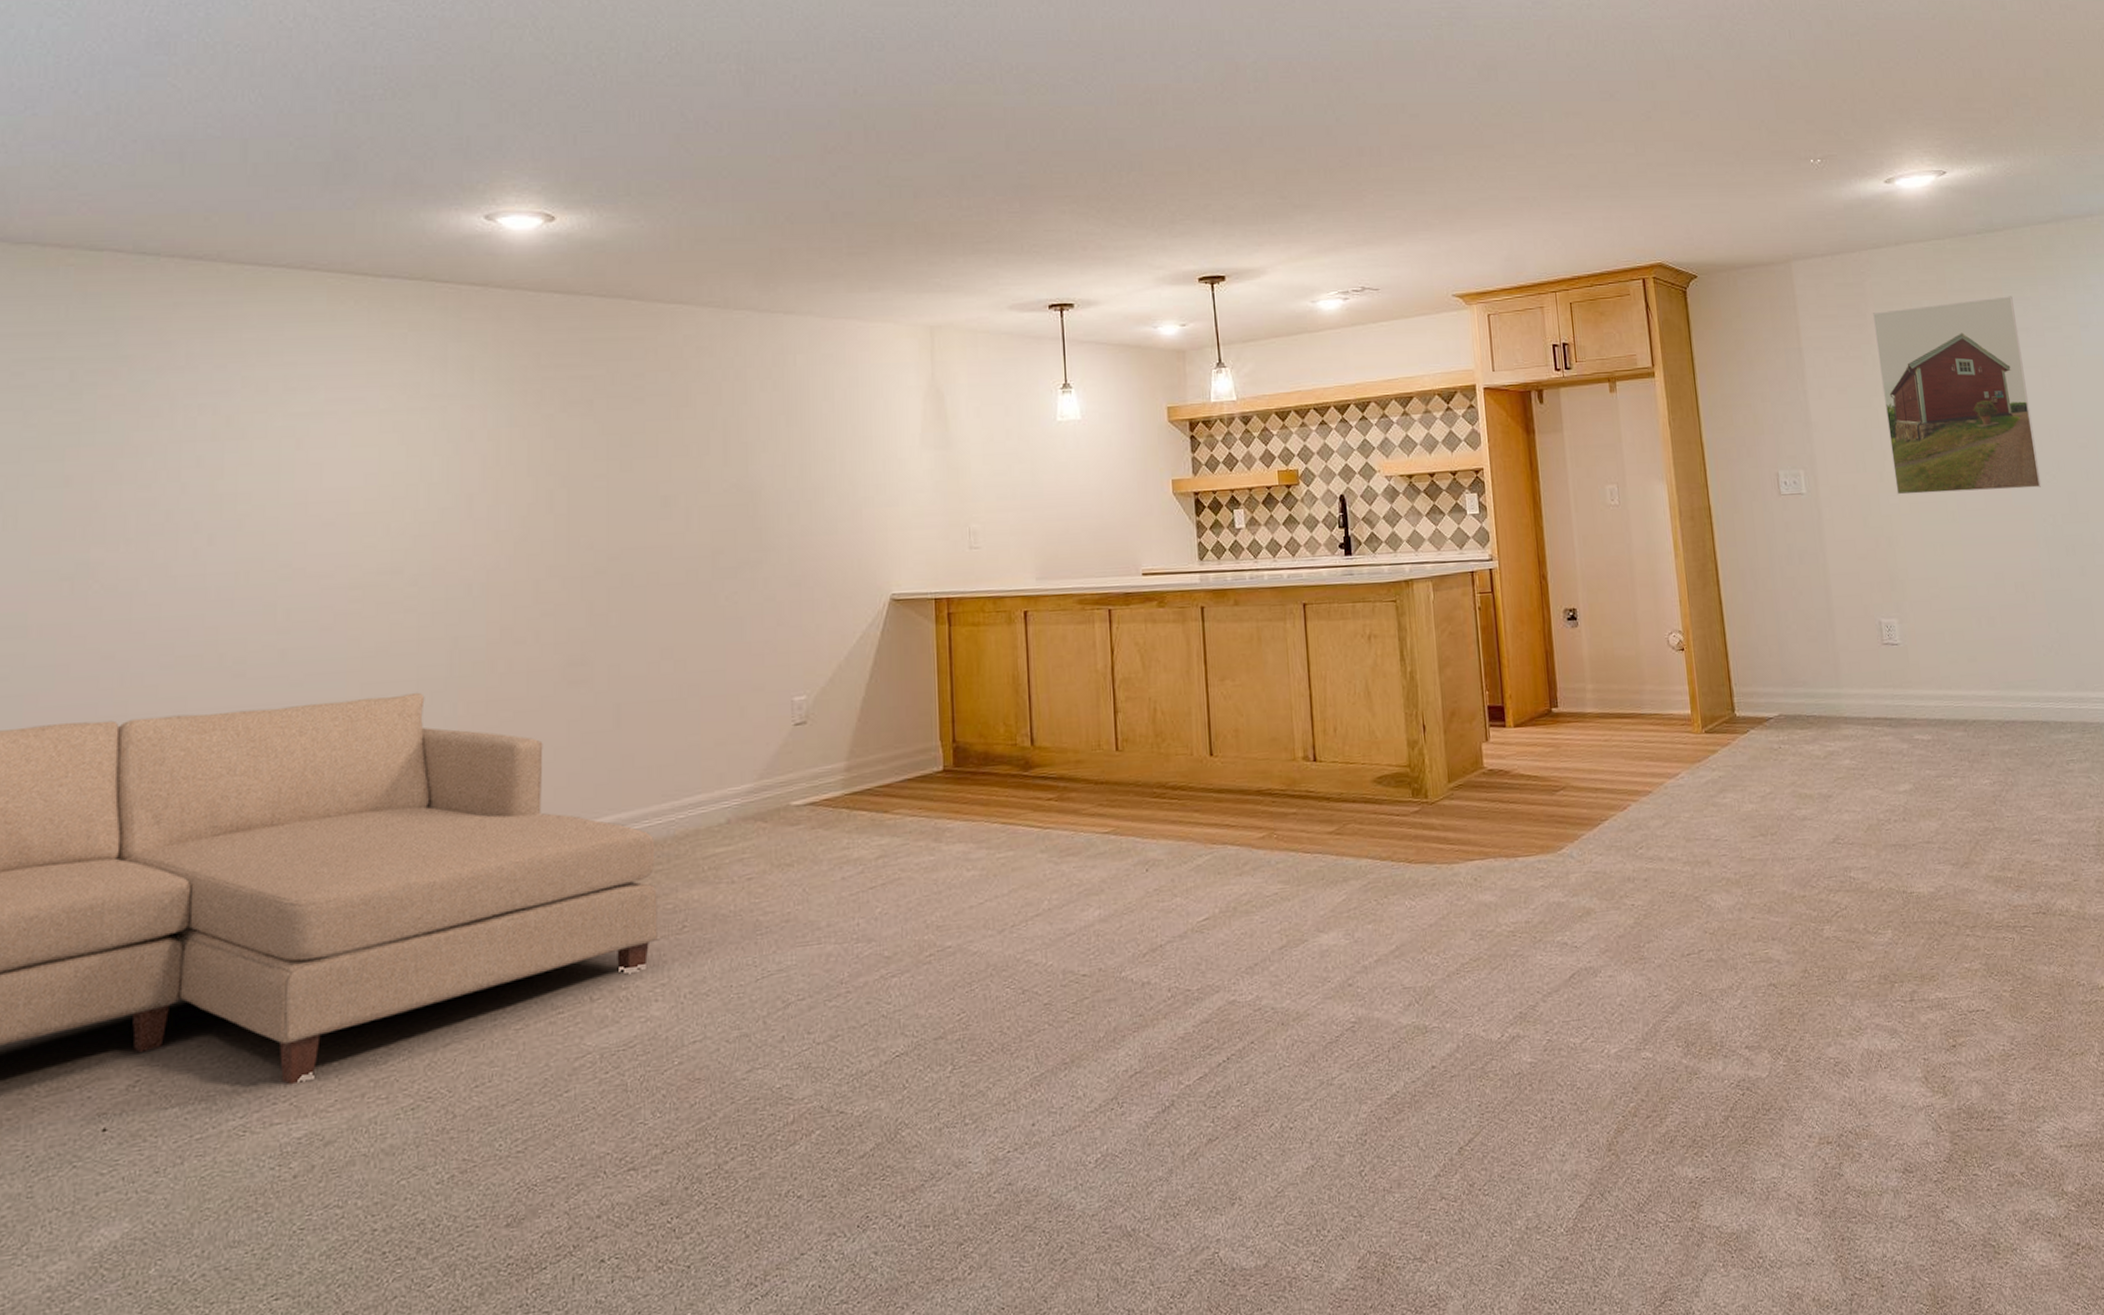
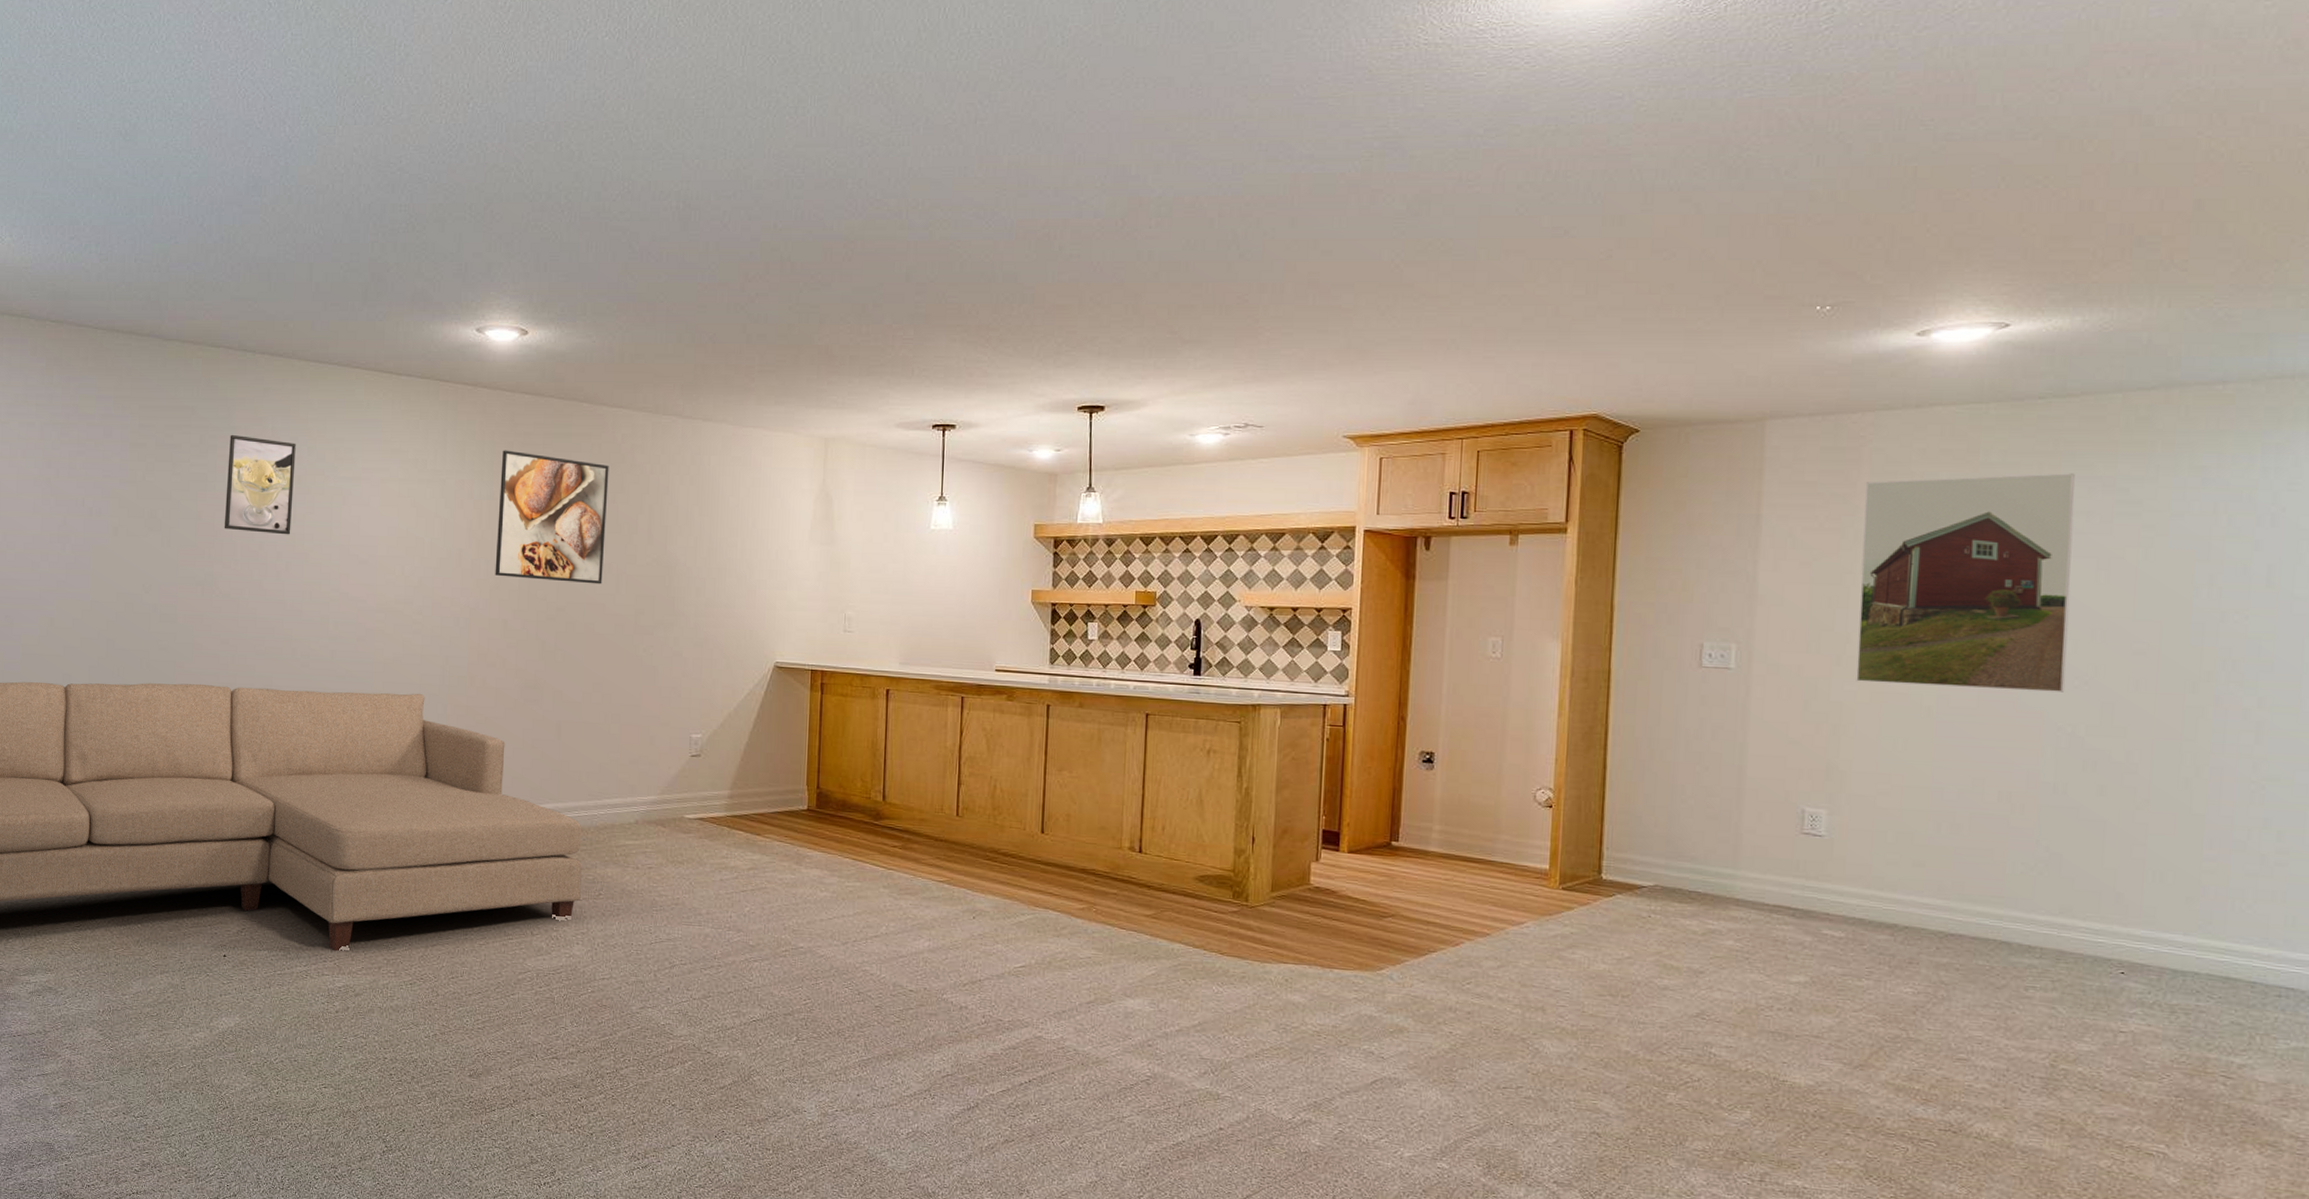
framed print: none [107,366,224,498] -> present [224,434,296,535]
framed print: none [520,363,669,525] -> present [495,450,609,585]

